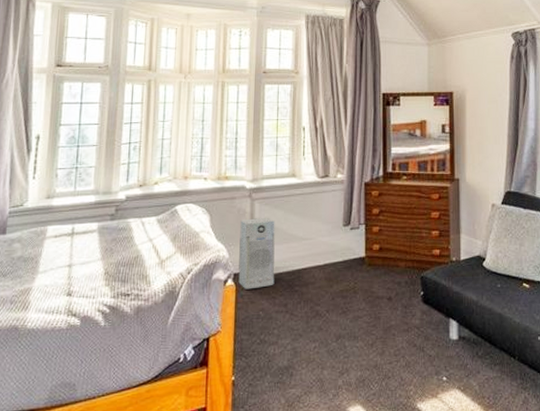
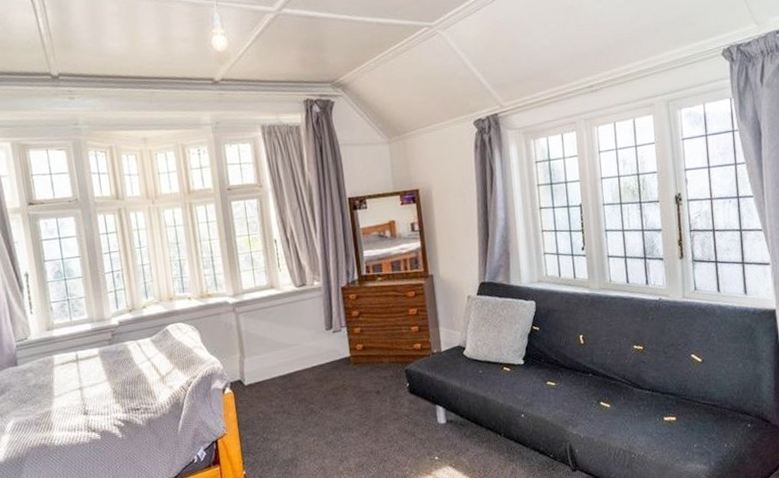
air purifier: present [238,218,275,290] -> none [228,329,269,396]

